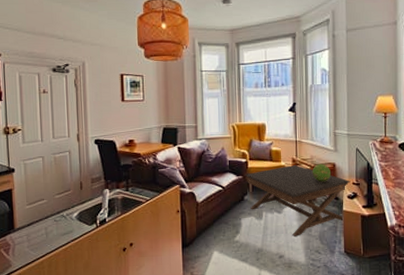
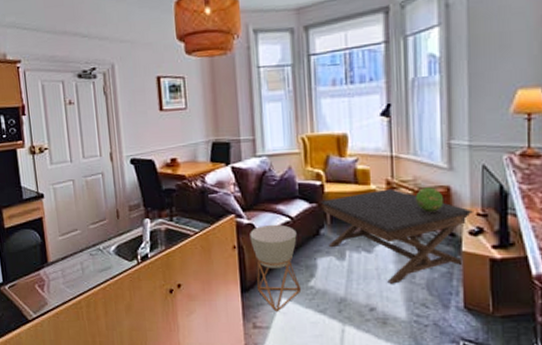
planter: none [191,192,229,263] -> present [250,224,302,312]

